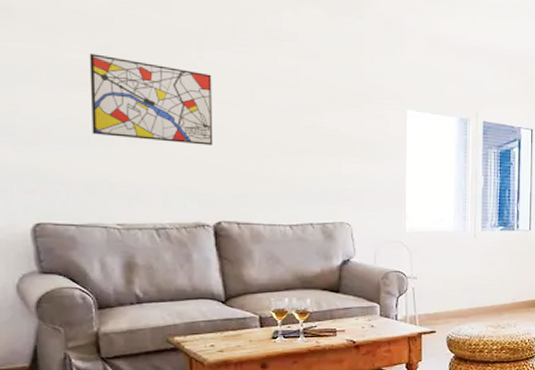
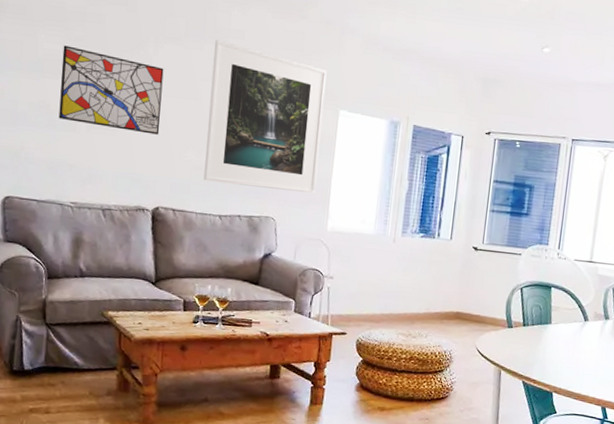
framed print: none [267,43,391,196] -> present [203,40,327,194]

